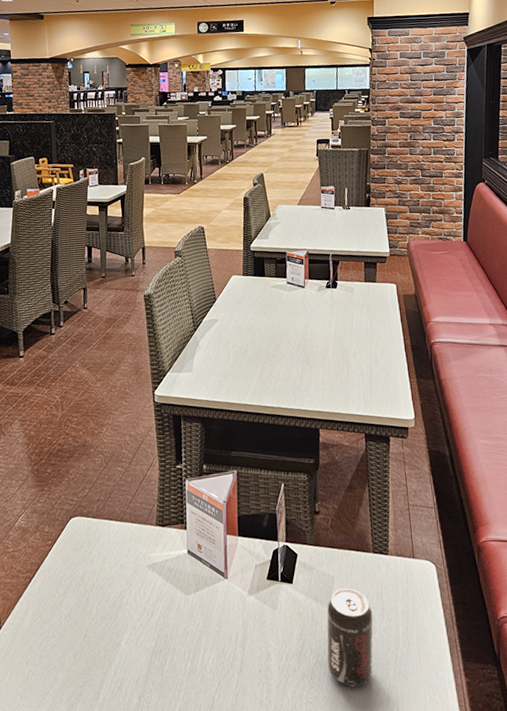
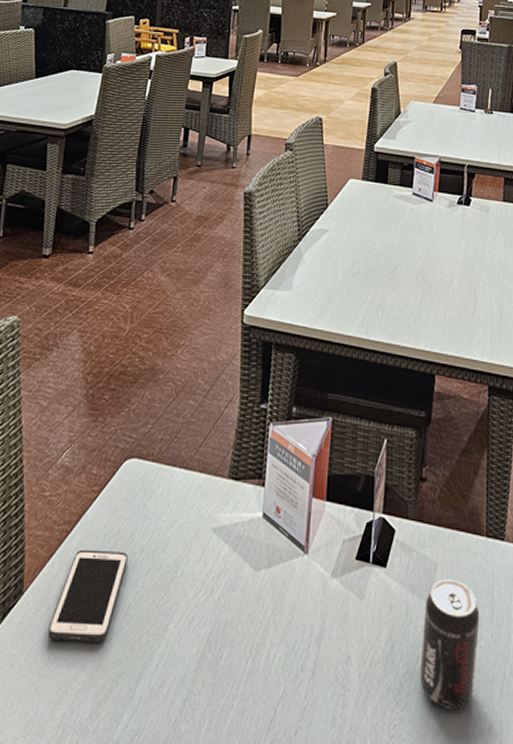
cell phone: none [24,589,82,661] -> present [48,549,128,642]

